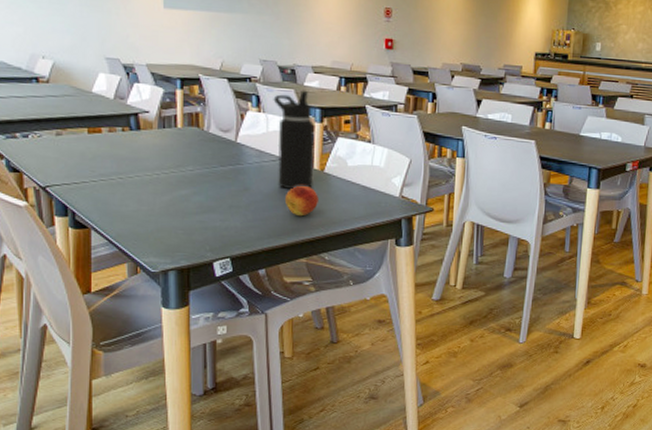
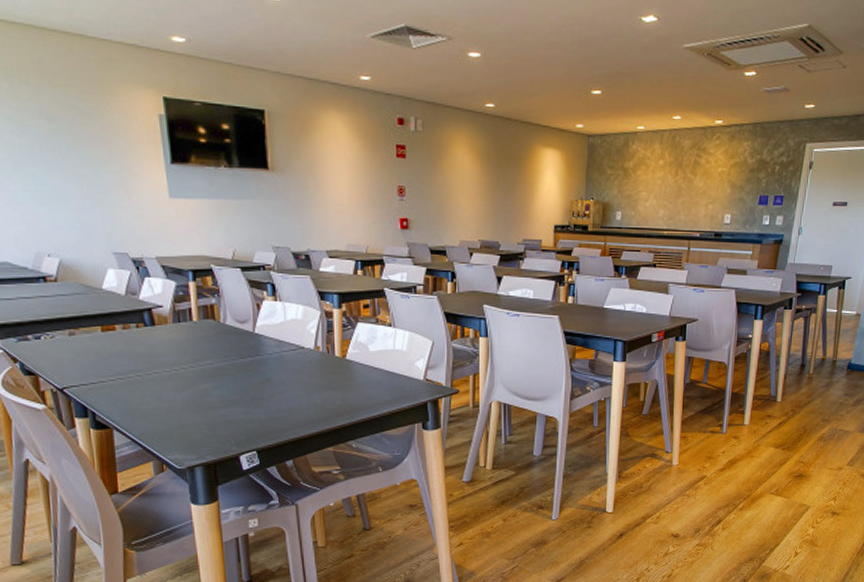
water bottle: present [273,90,315,190] -> none [289,276,336,379]
fruit: present [284,185,318,217] -> none [307,373,342,405]

